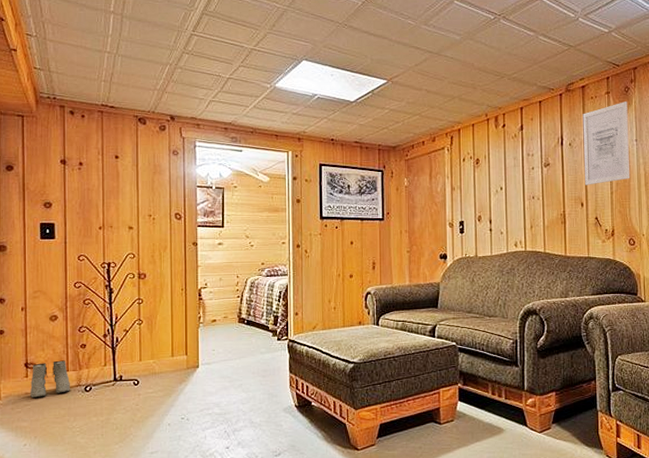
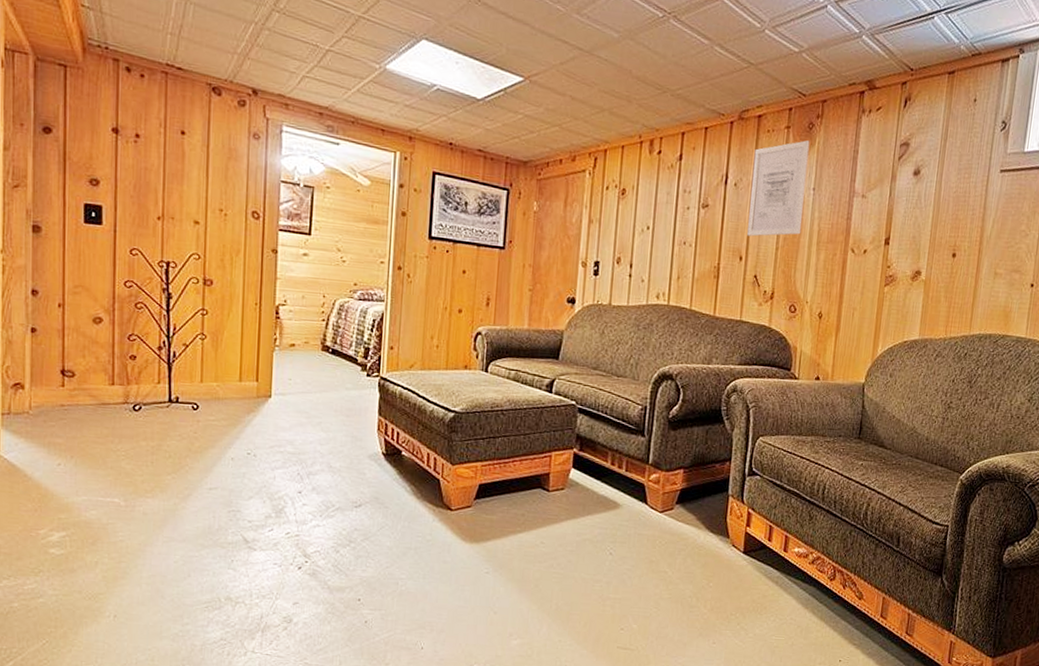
boots: present [30,360,70,399] -> none [67,371,115,412]

